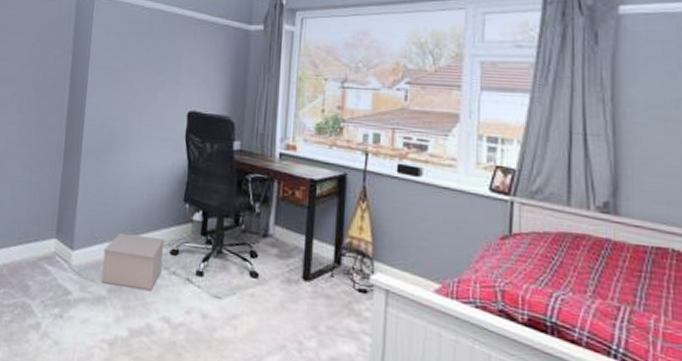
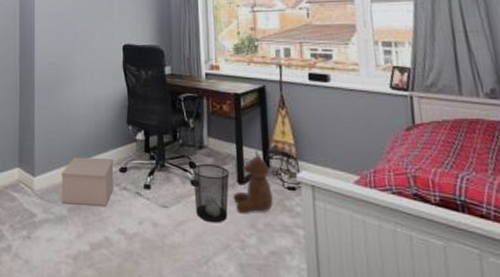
waste bin: none [252,254,295,321] -> present [192,163,230,223]
teddy bear: none [295,245,340,313] -> present [232,150,273,213]

